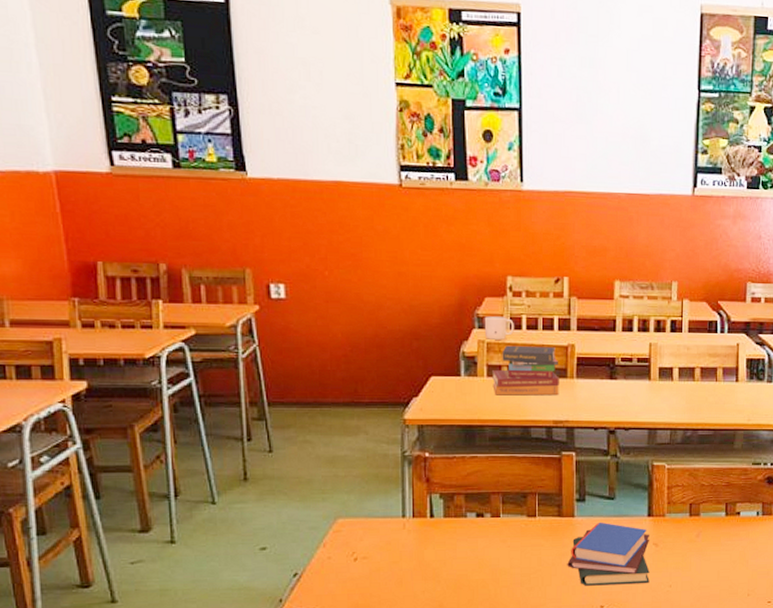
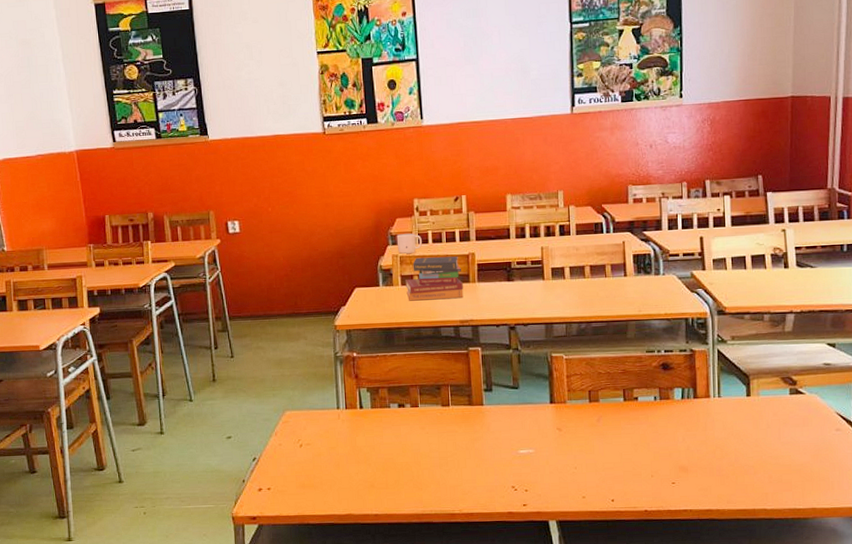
book: present [567,523,650,586] -> none [479,410,556,468]

